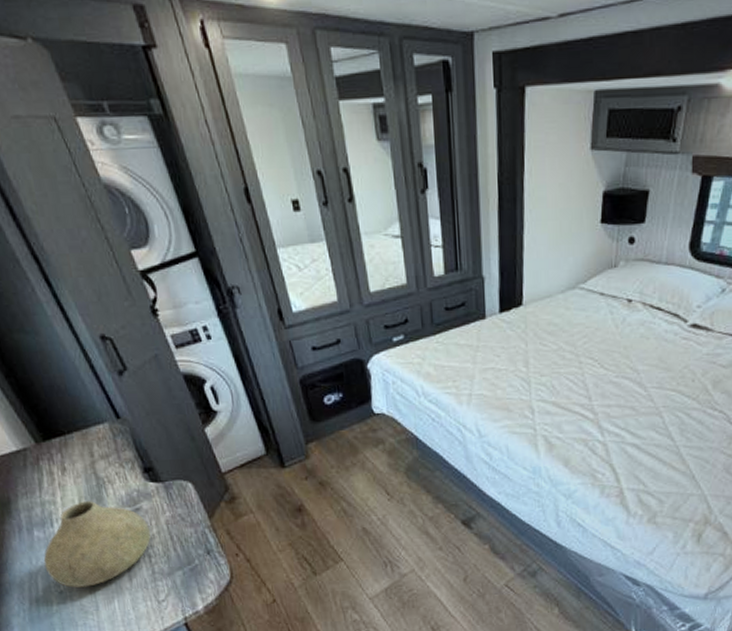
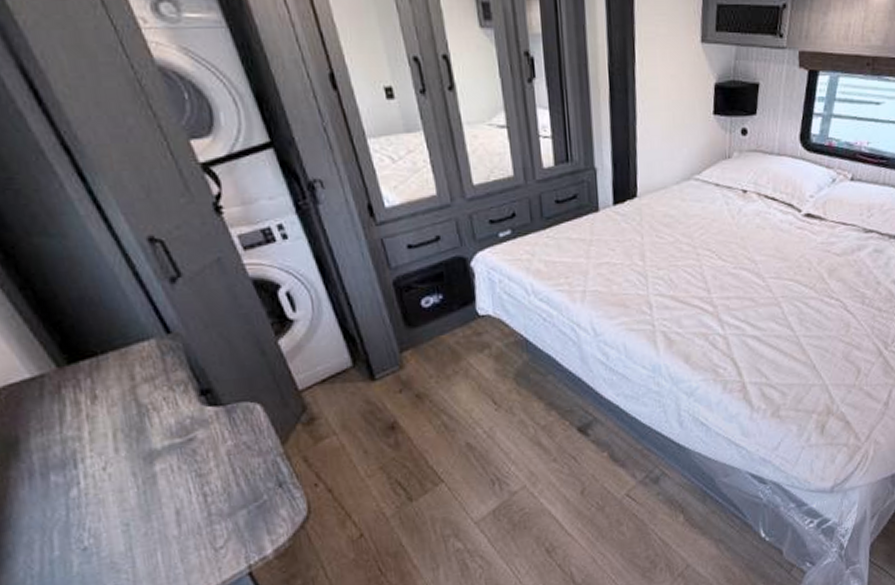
vase: present [43,501,151,588] -> none [62,433,207,542]

